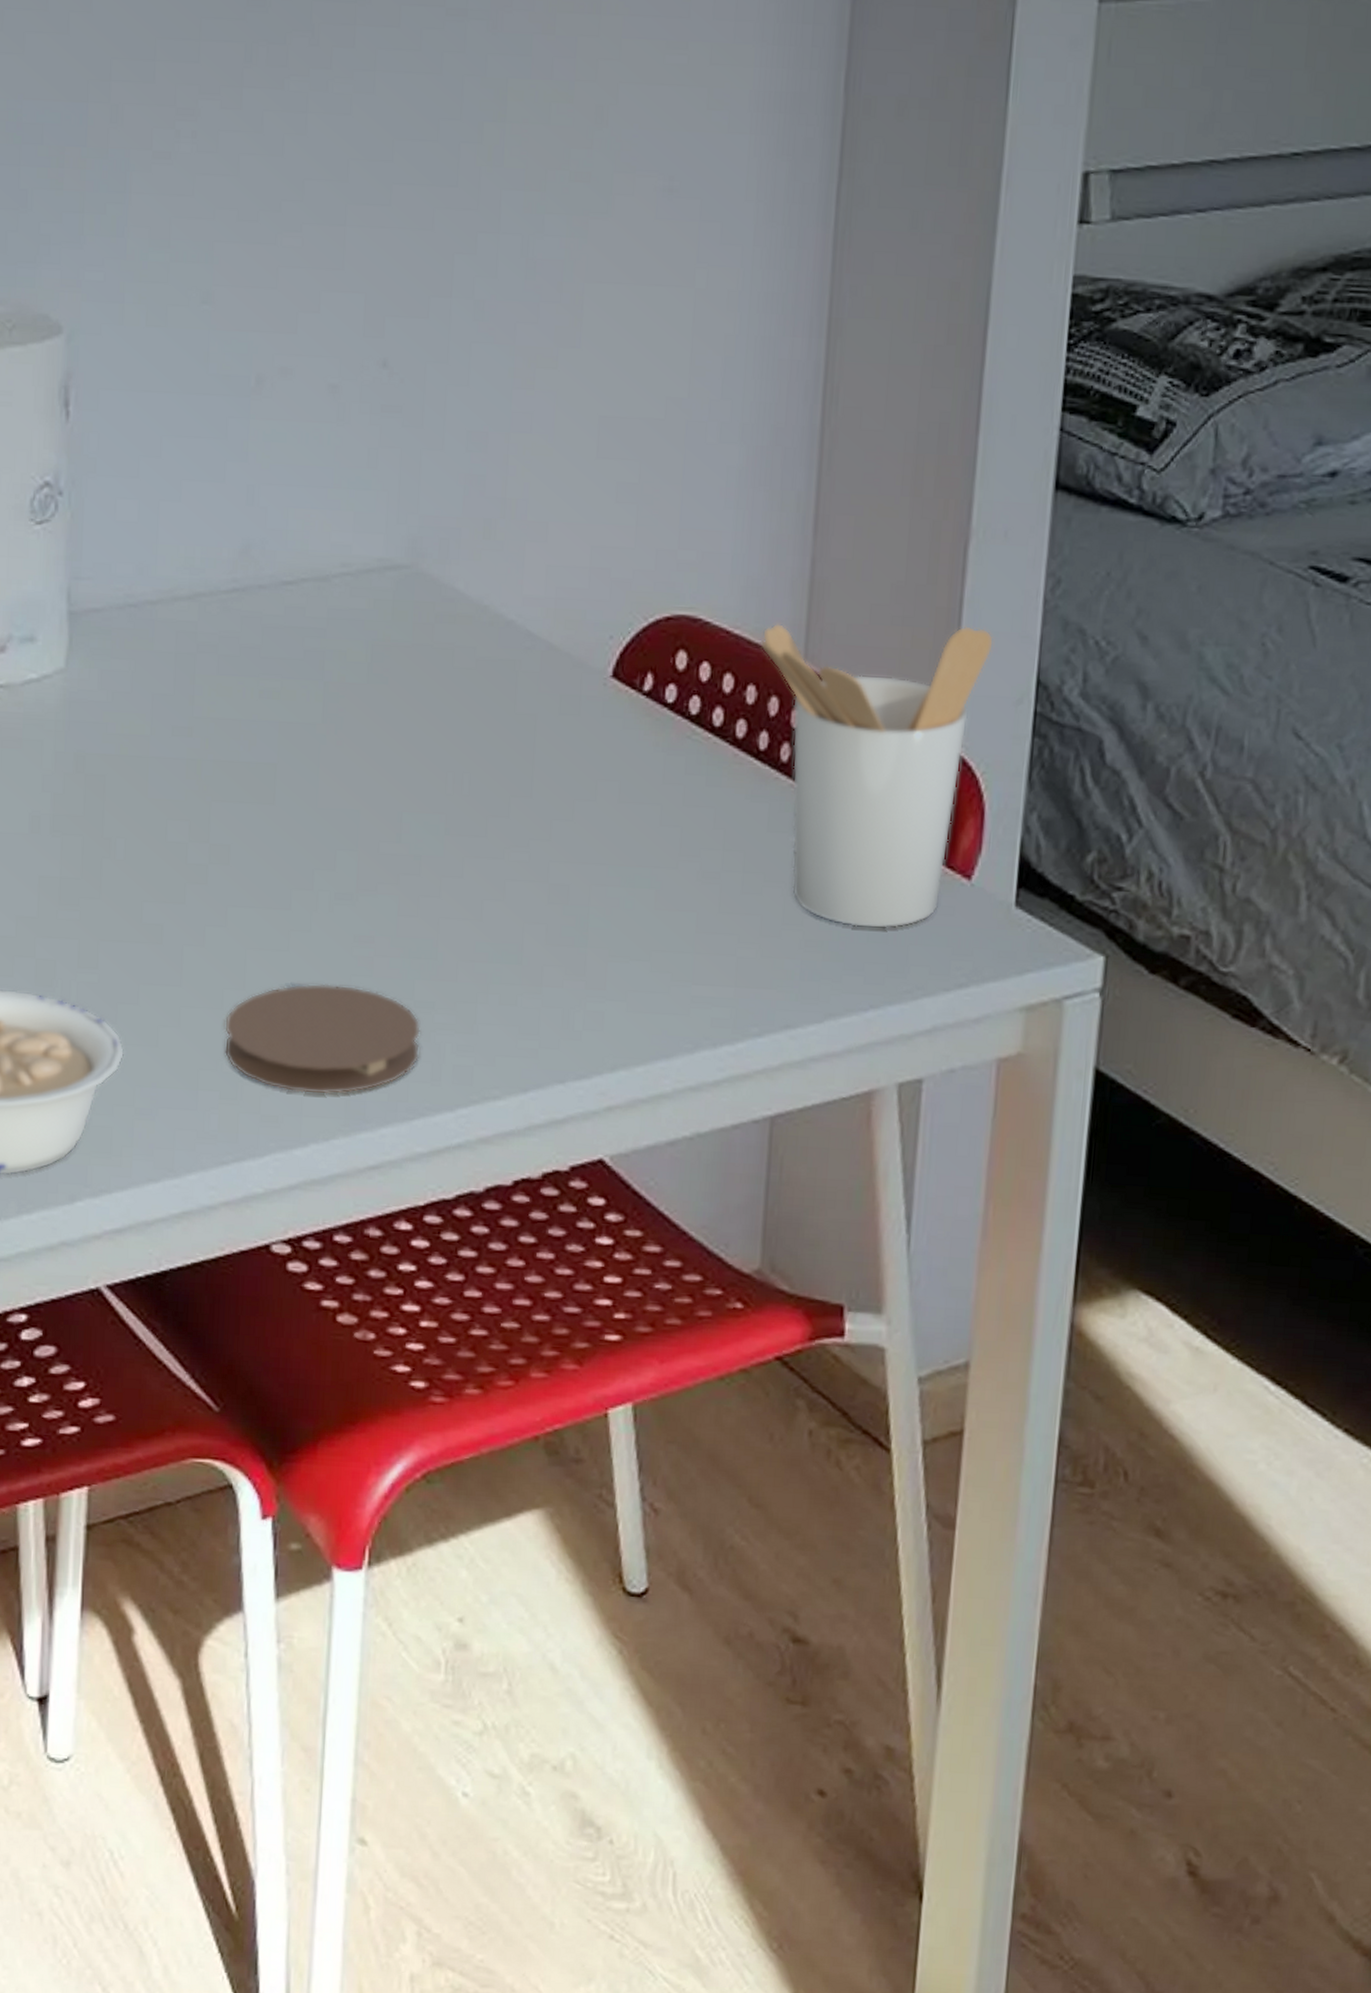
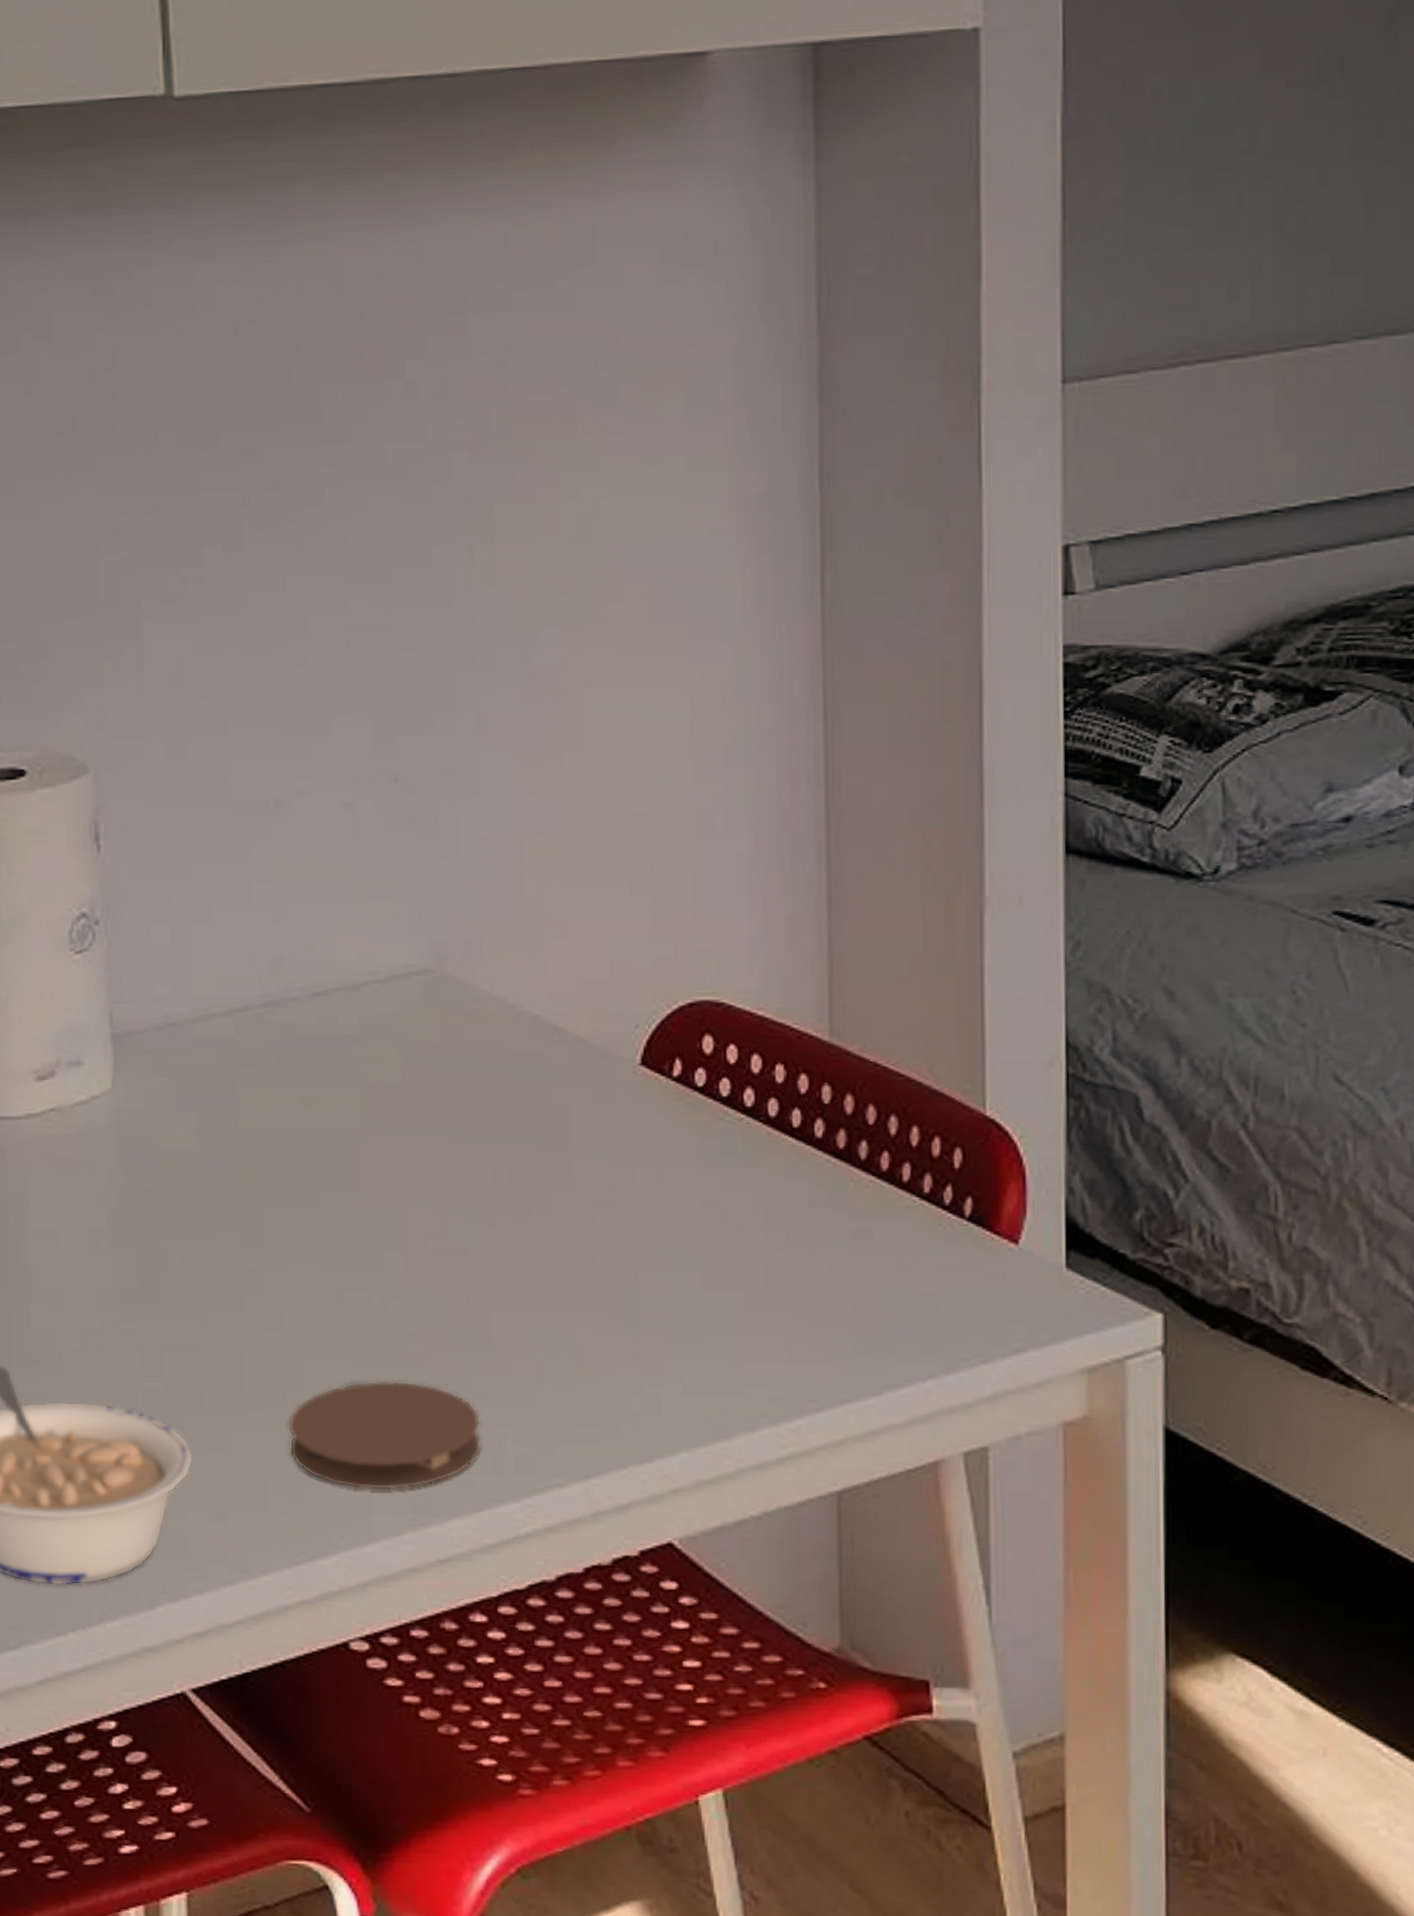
utensil holder: present [760,623,995,929] -> none [784,993,1019,1298]

